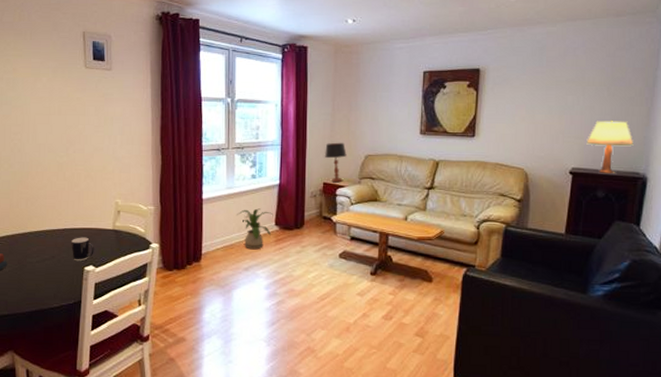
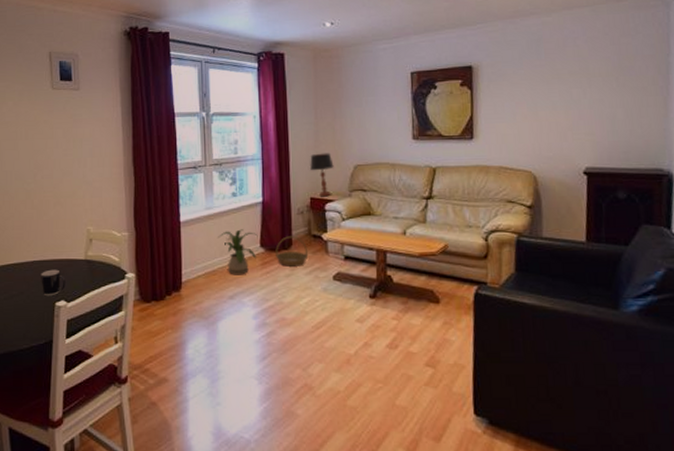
basket: none [289,216,319,244] -> present [275,236,309,267]
table lamp: present [586,120,634,174] -> none [599,112,653,173]

